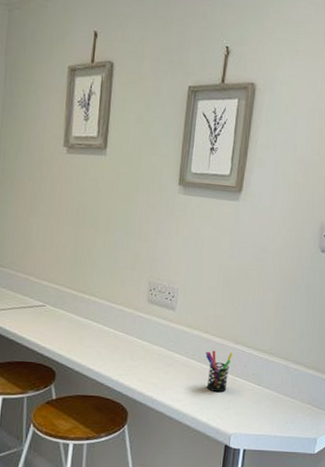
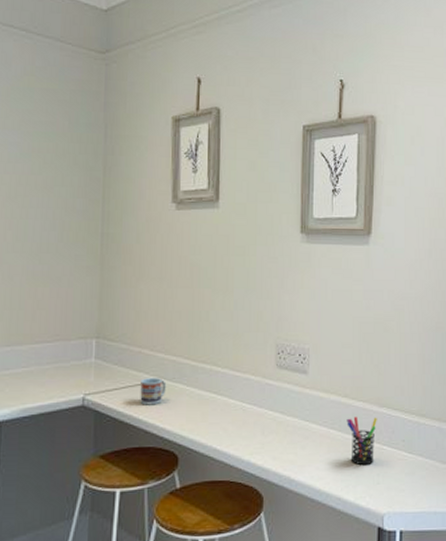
cup: none [24,301,49,326] -> present [140,377,167,405]

